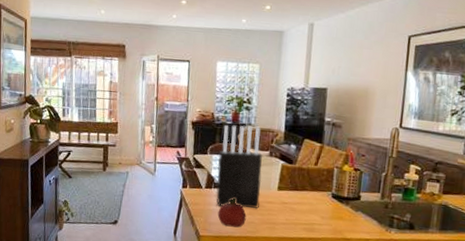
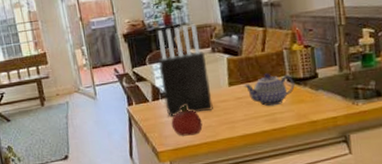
teapot: none [291,186,338,217] -> present [243,73,295,107]

